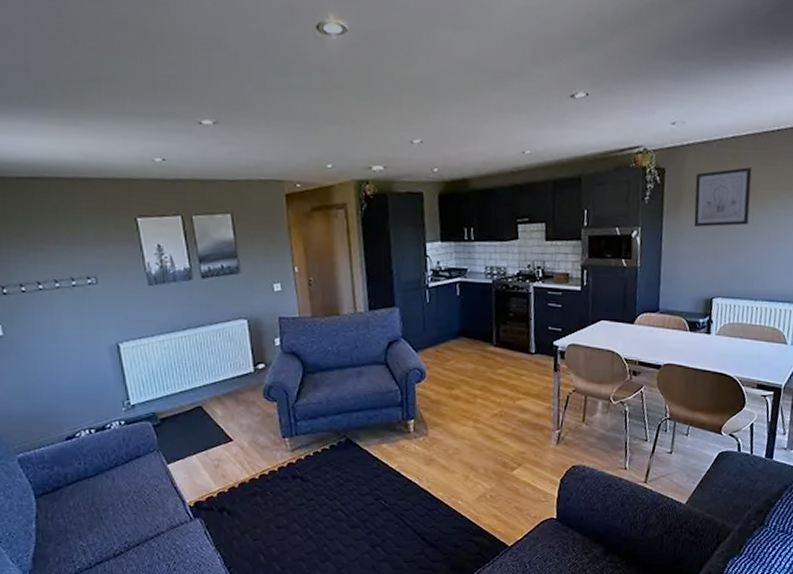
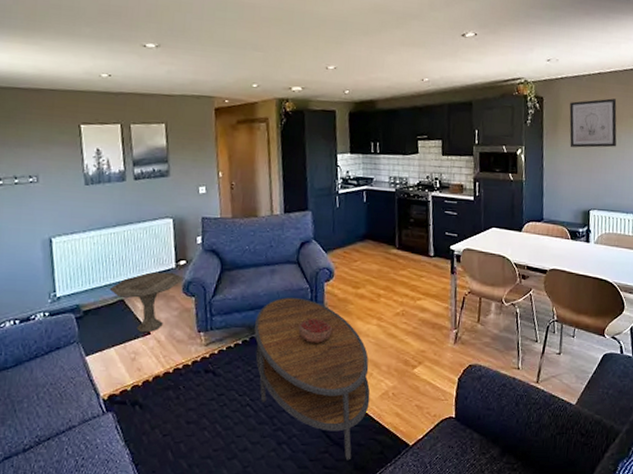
side table: none [185,376,262,440] -> present [109,272,182,333]
coffee table: none [342,400,467,561] -> present [254,297,370,460]
decorative bowl: none [389,421,425,447] -> present [298,318,332,343]

